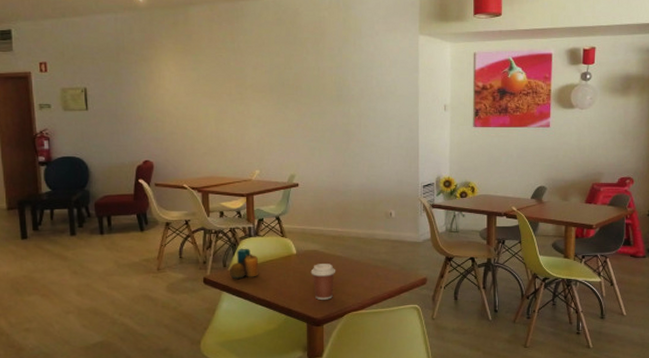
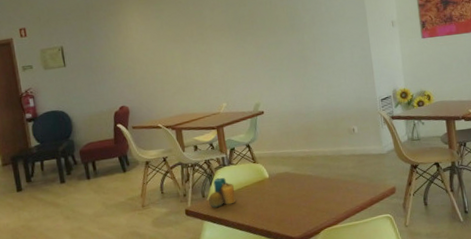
coffee cup: present [310,264,336,300] -> none [284,183,309,219]

